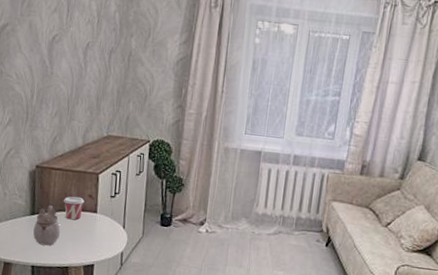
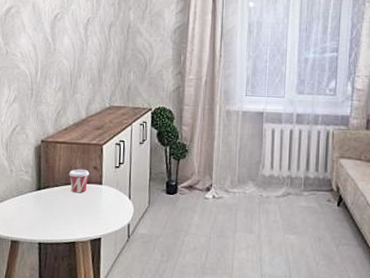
teapot: present [33,205,60,246] -> none [40,179,66,221]

